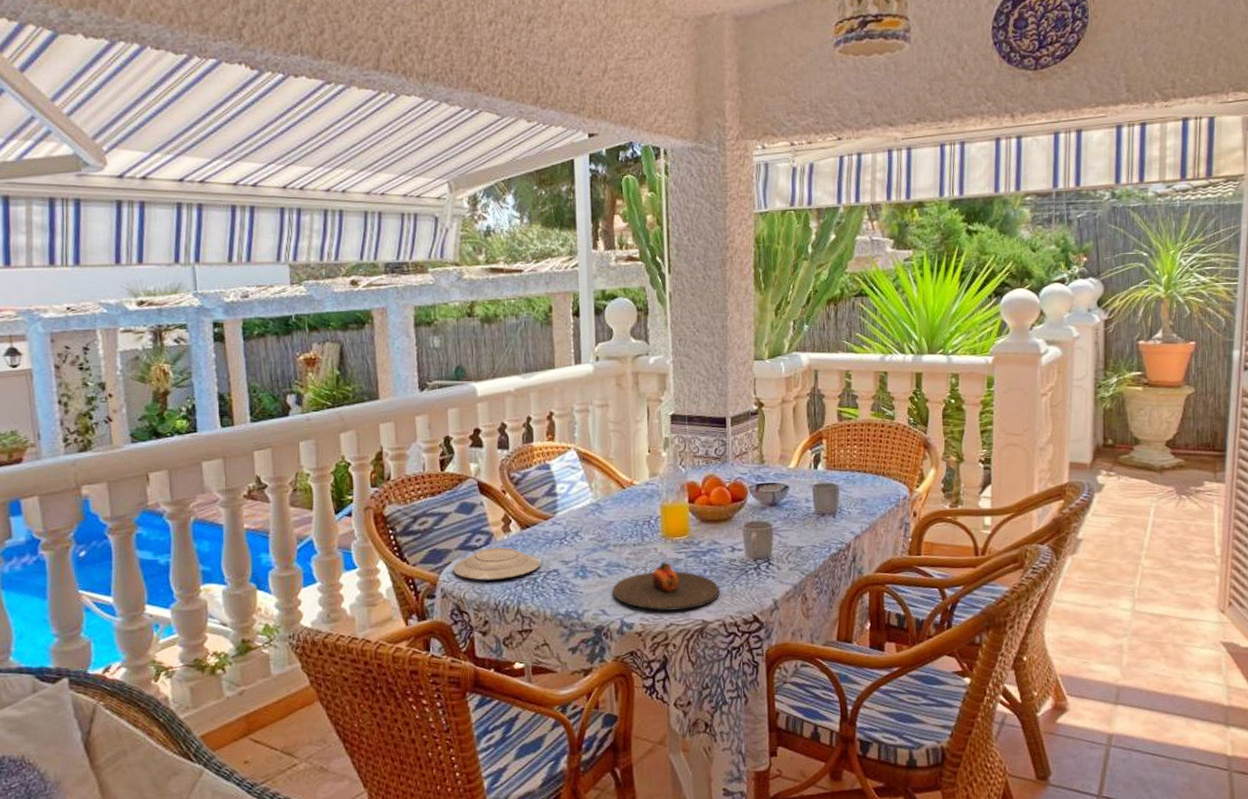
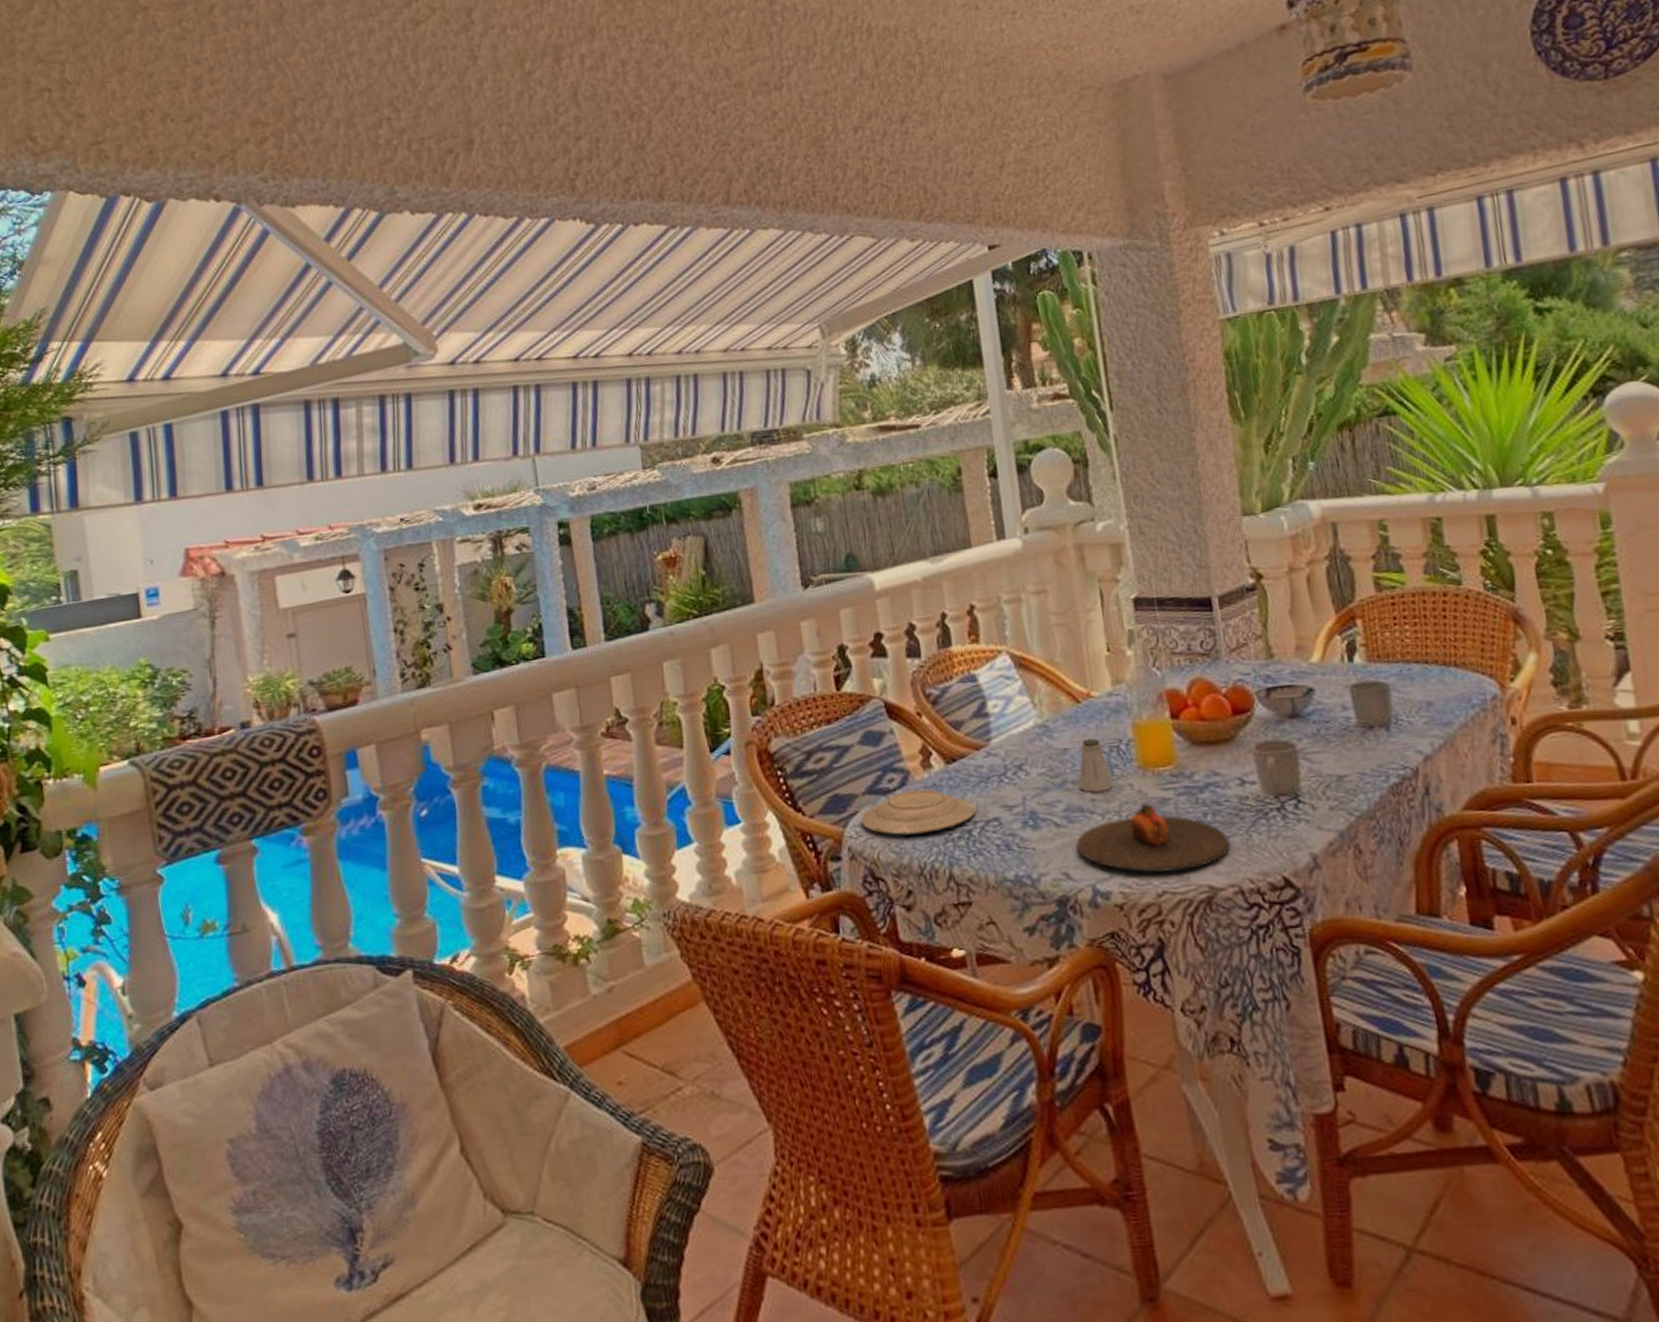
saltshaker: none [617,515,643,553] -> present [1078,738,1114,792]

